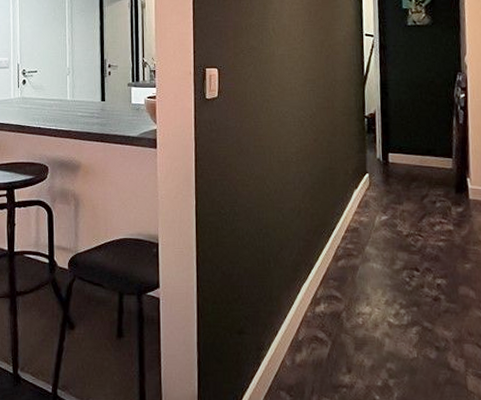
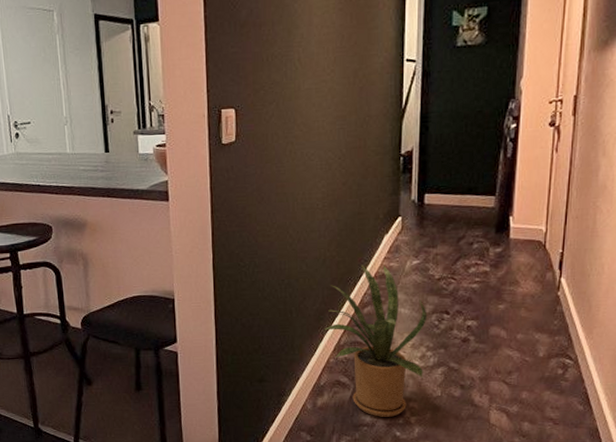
house plant: none [301,218,399,378] -> present [325,265,428,417]

